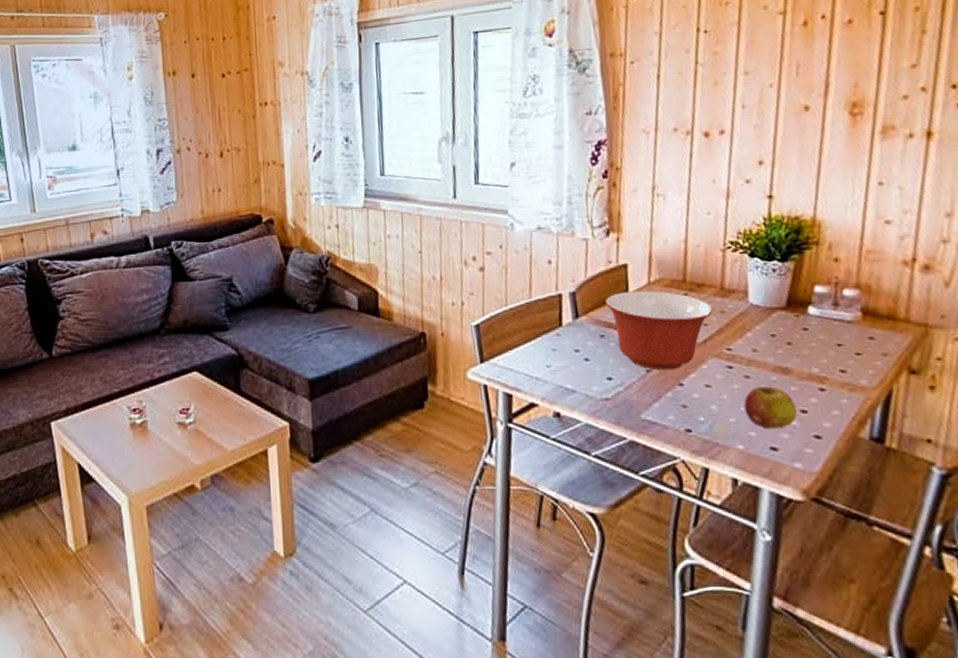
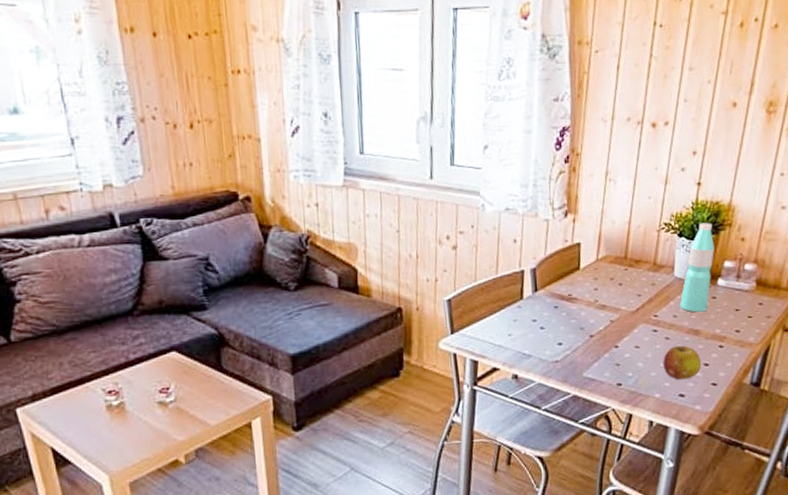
mixing bowl: present [604,291,714,371] -> none [560,266,647,336]
water bottle: none [759,241,800,347] -> present [679,223,715,313]

